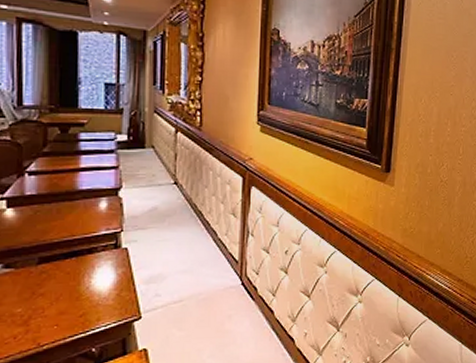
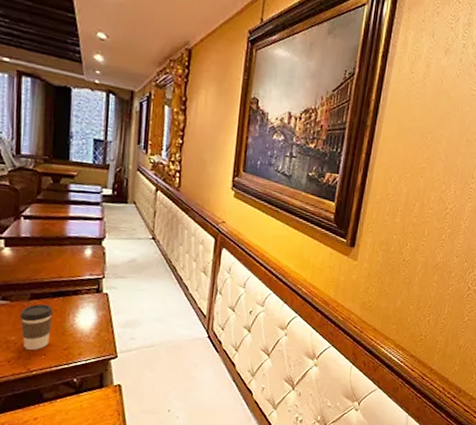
coffee cup: none [26,267,66,323] -> present [19,303,54,351]

